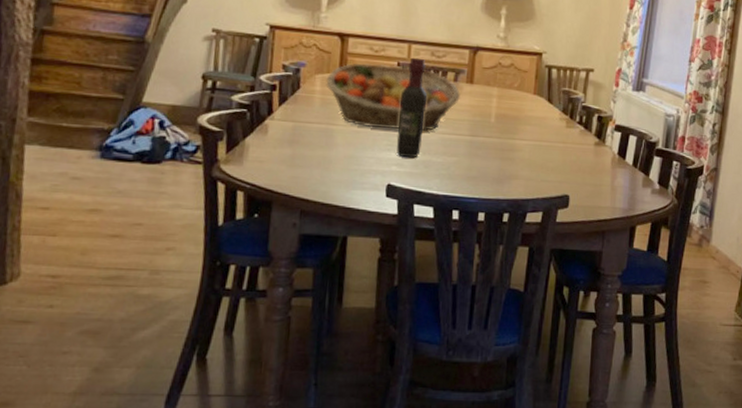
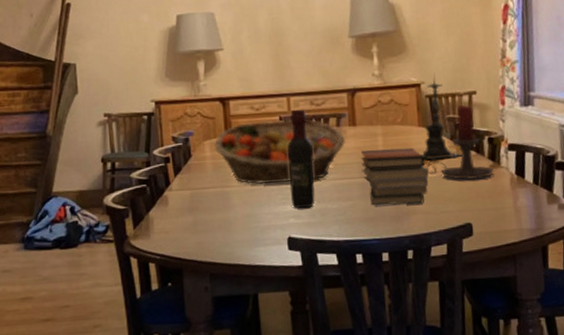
book stack: none [472,109,537,170] -> present [361,147,429,206]
candle holder: none [532,46,571,130] -> present [421,75,462,160]
candle holder: none [534,80,598,155] -> present [426,105,494,180]

